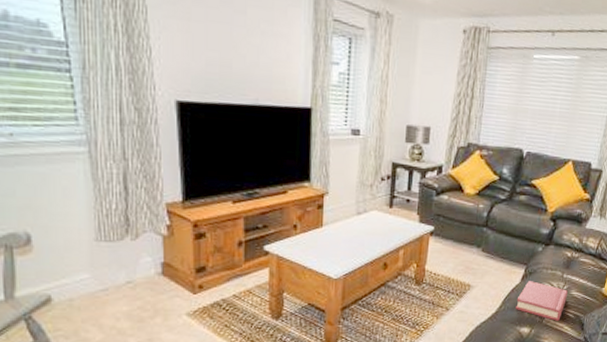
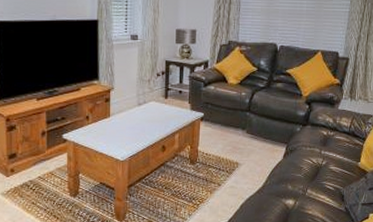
hardback book: present [515,281,568,321] -> none [280,158,326,193]

